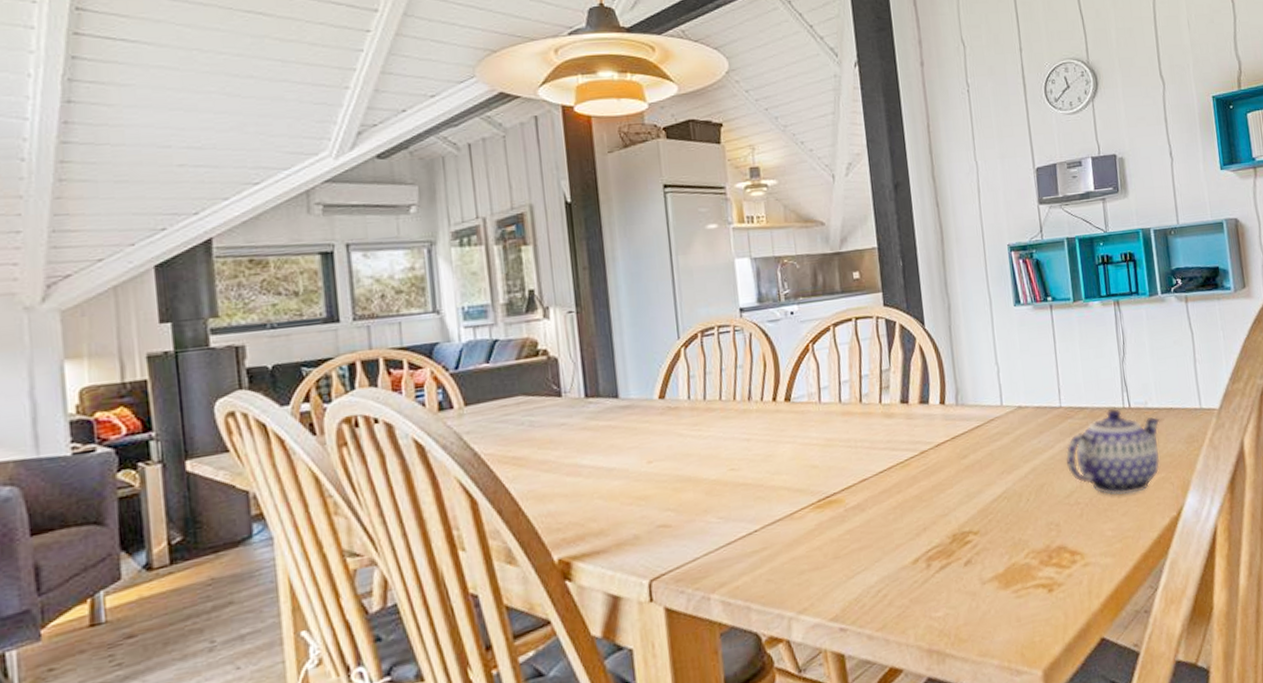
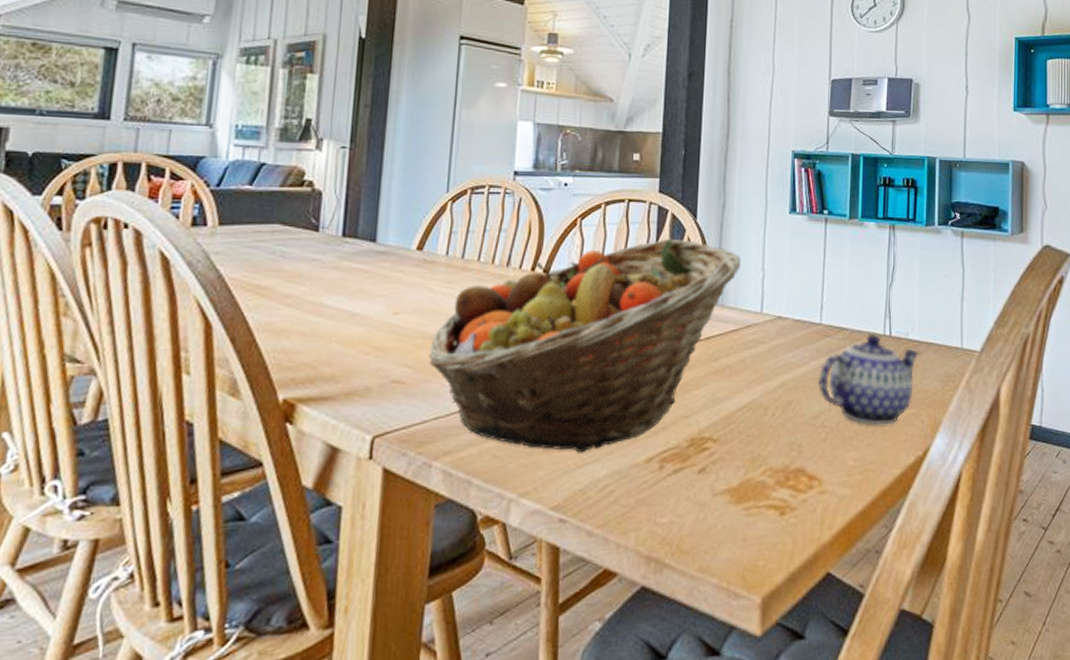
fruit basket: none [689,347,974,567] -> present [428,238,740,453]

